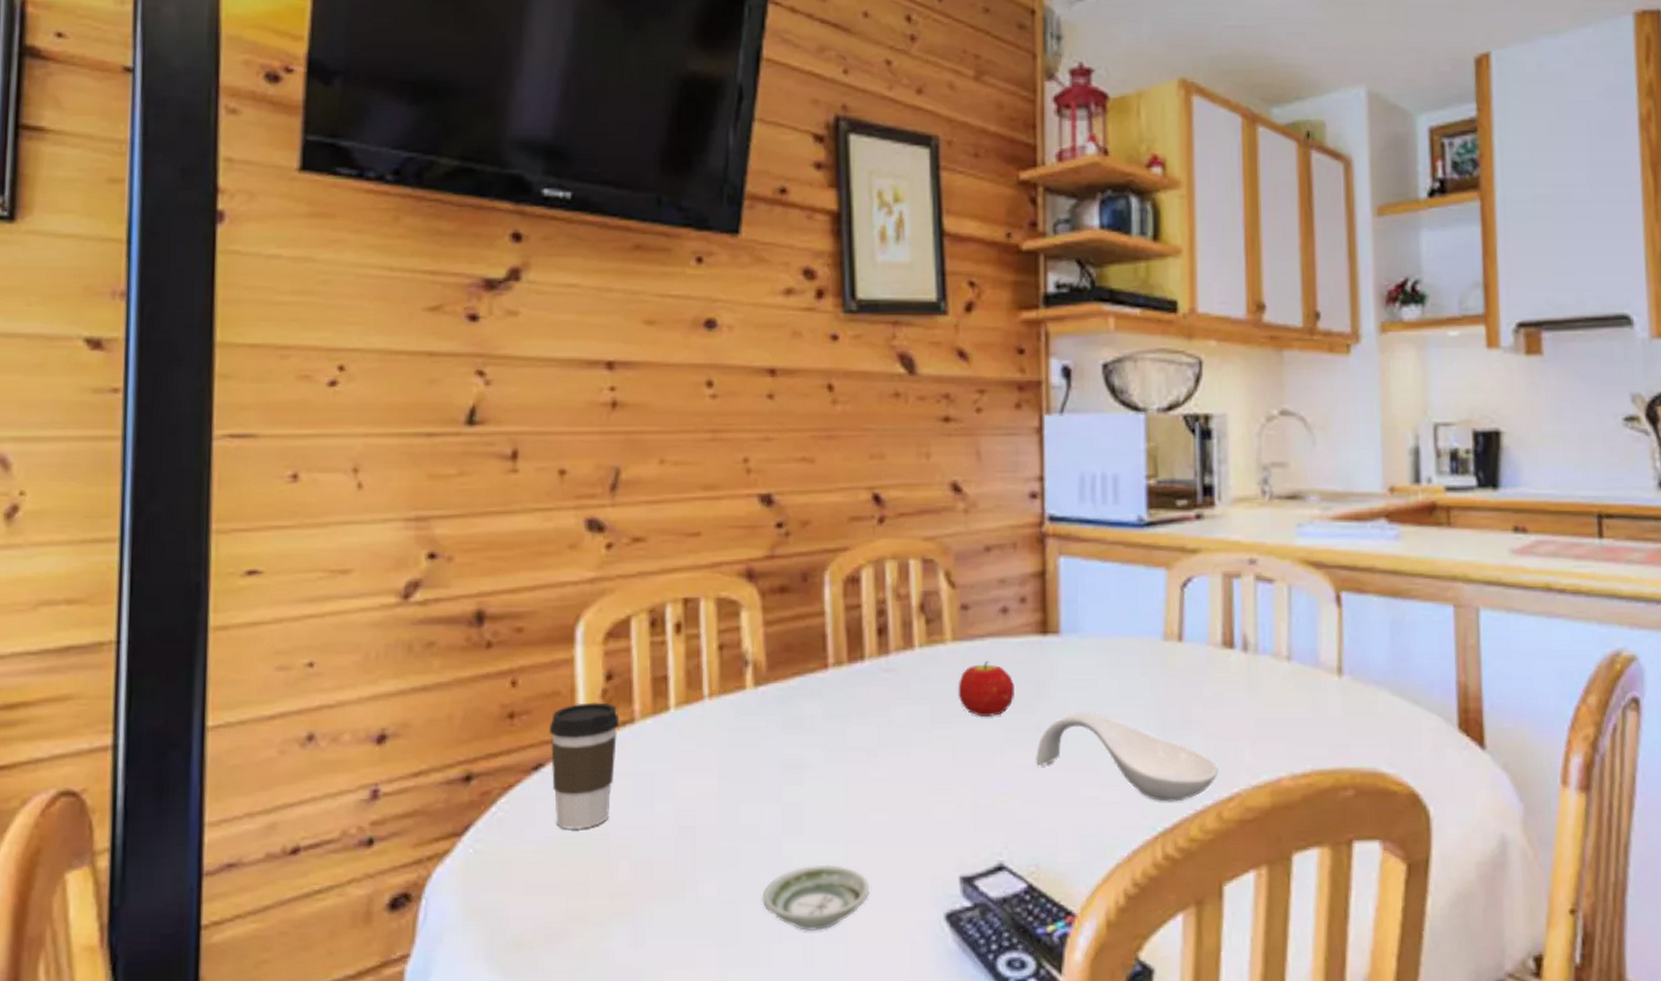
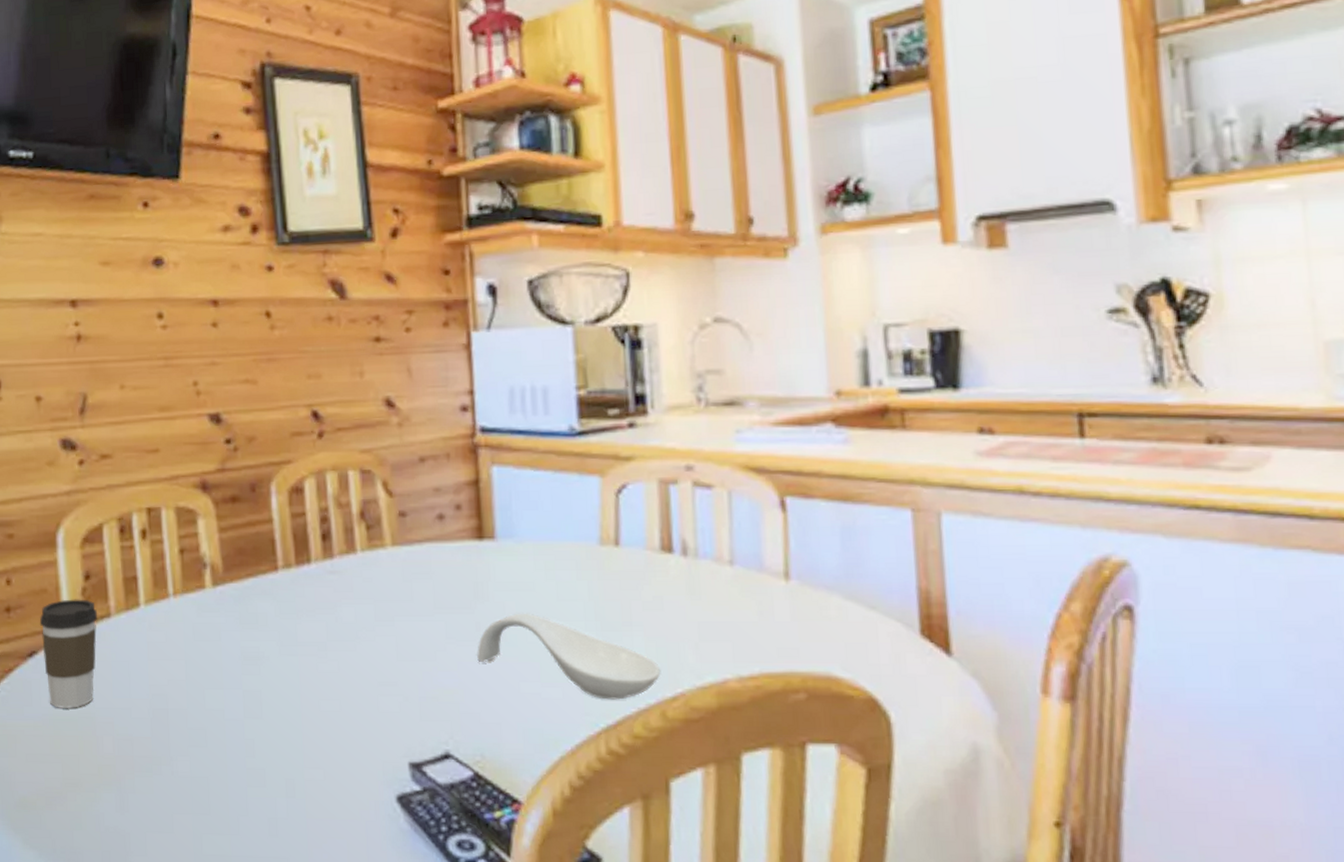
saucer: present [762,864,869,931] -> none [229,747,325,805]
fruit: present [958,661,1014,716] -> none [399,565,454,616]

